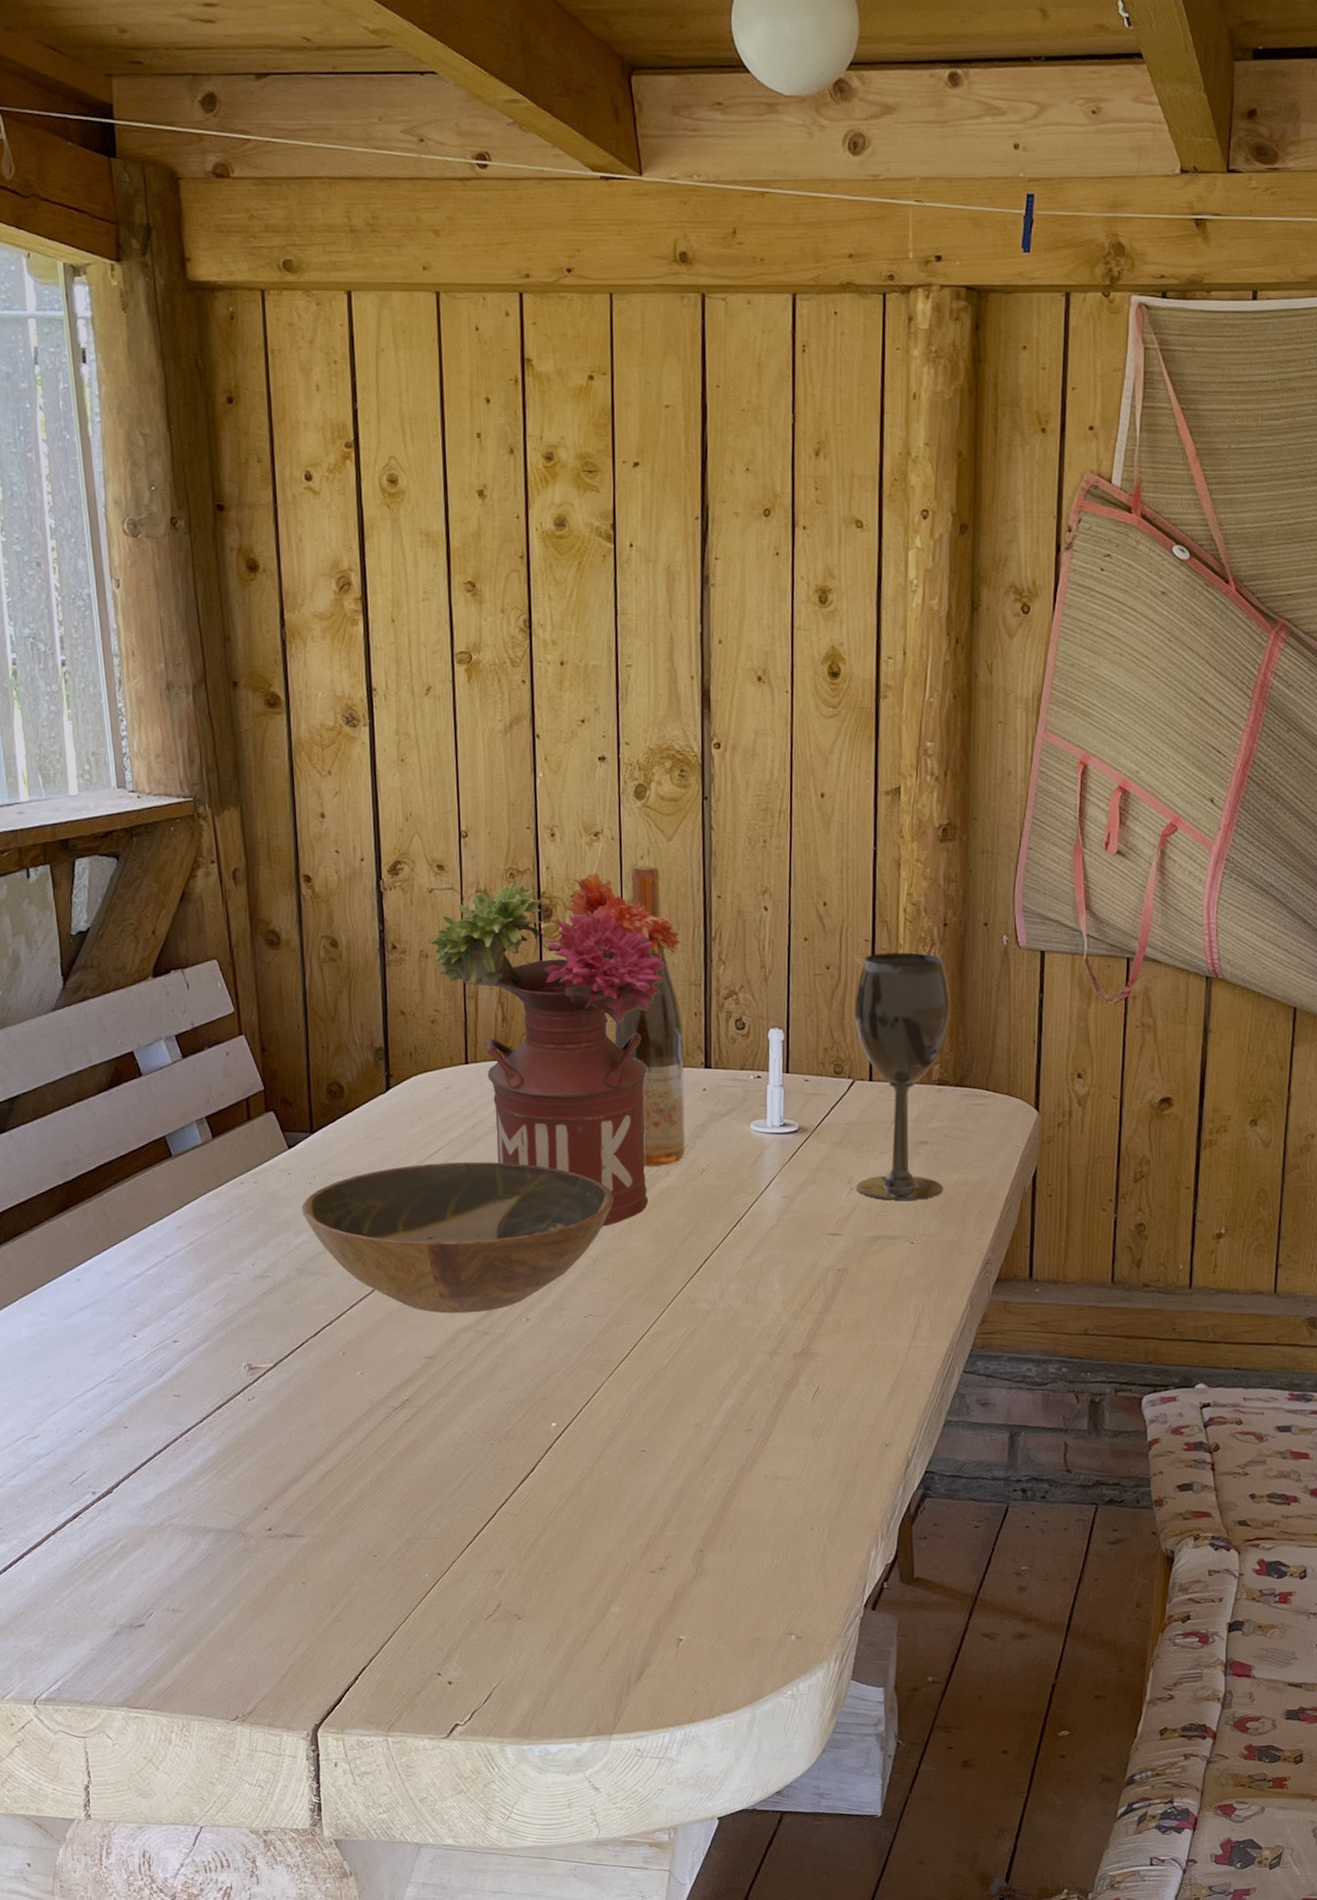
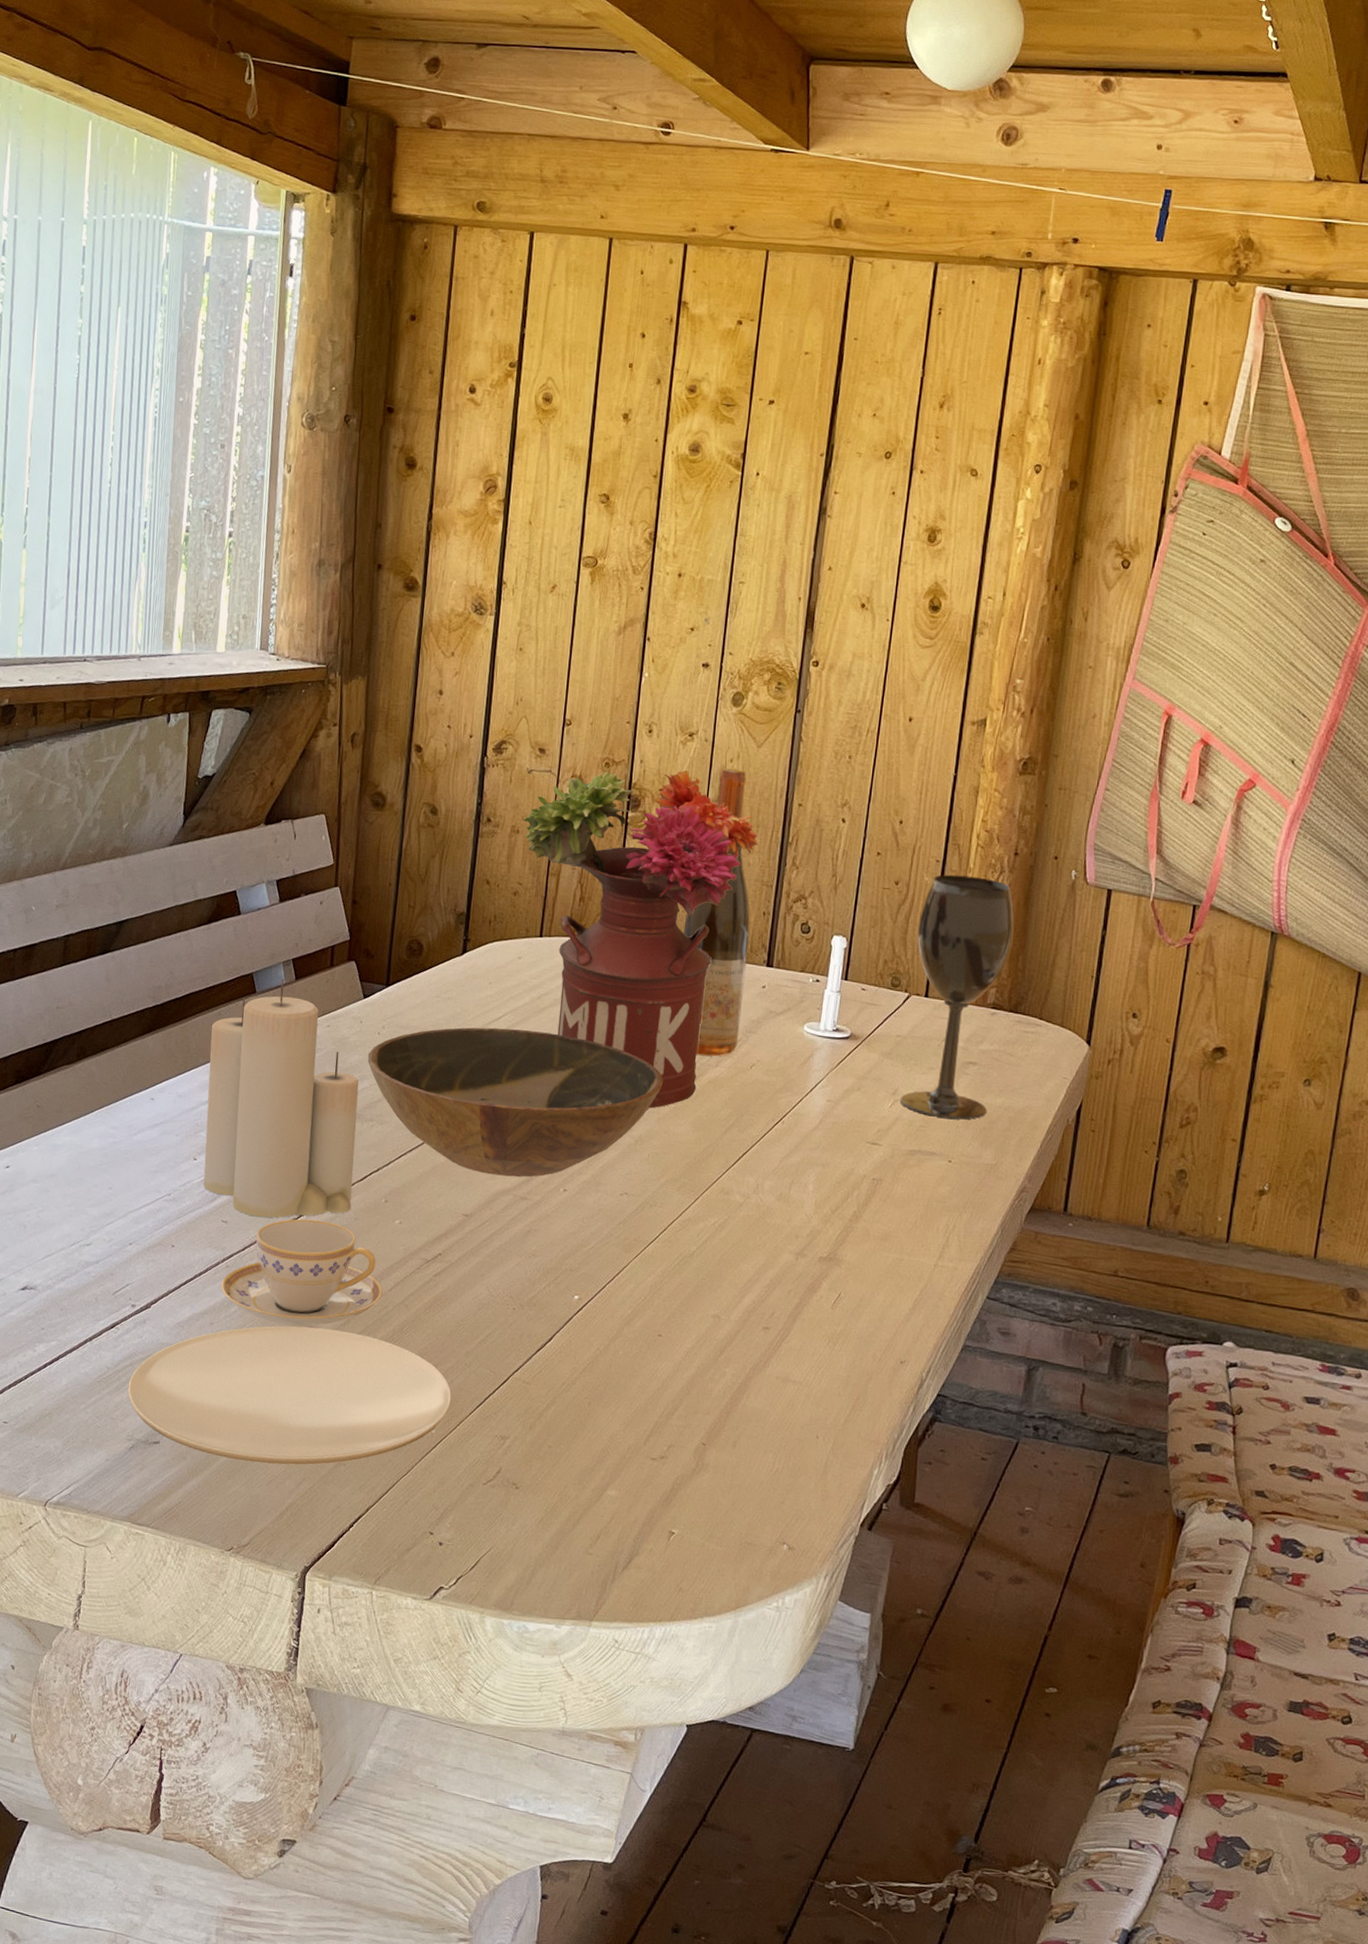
plate: none [102,1489,441,1631] -> present [127,1326,452,1465]
candle: none [129,1138,308,1387] -> present [203,979,359,1218]
teacup: none [183,1382,354,1492] -> present [221,1219,383,1328]

